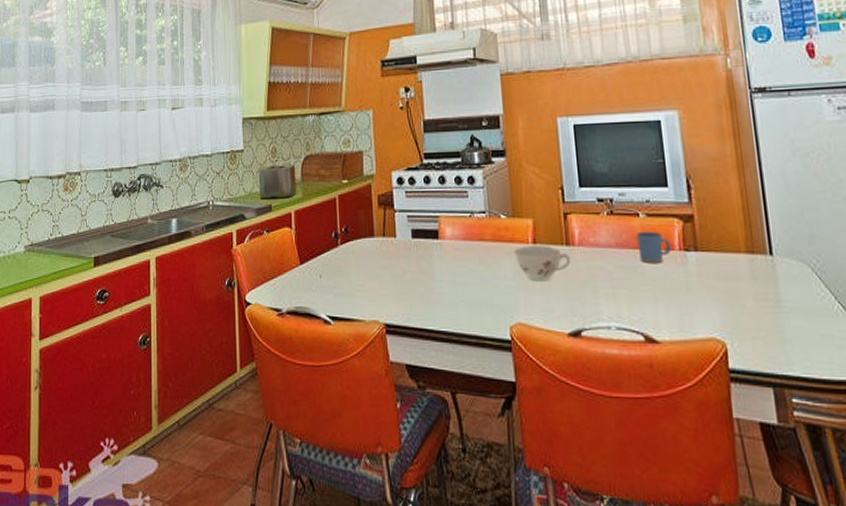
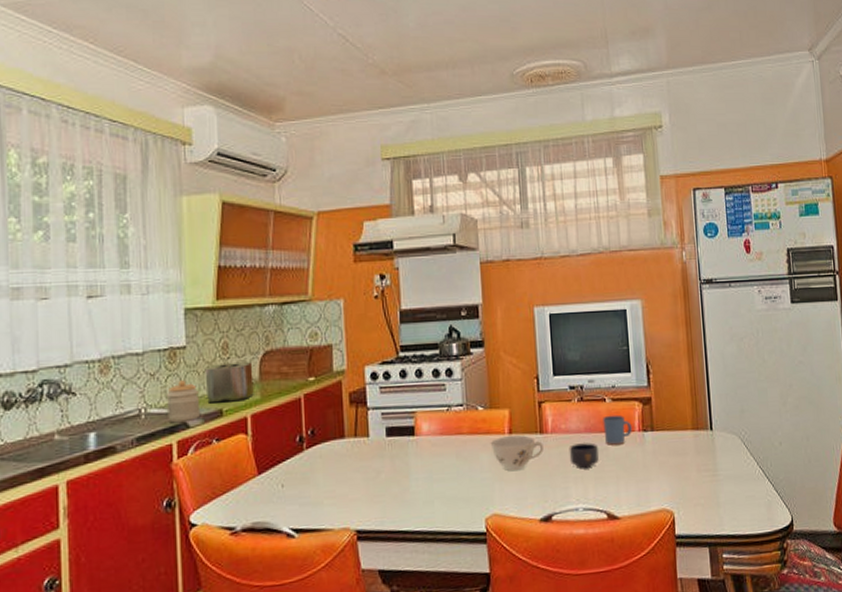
jar: none [229,179,255,215] -> present [167,380,201,423]
mug: none [598,259,634,285] -> present [569,443,600,468]

